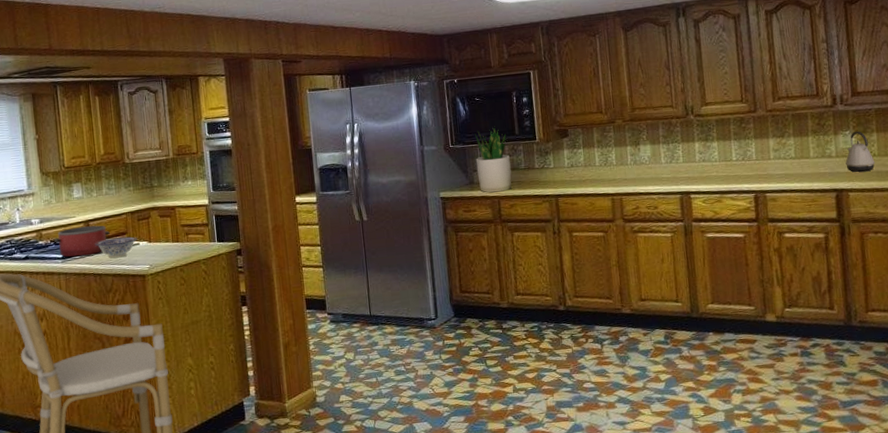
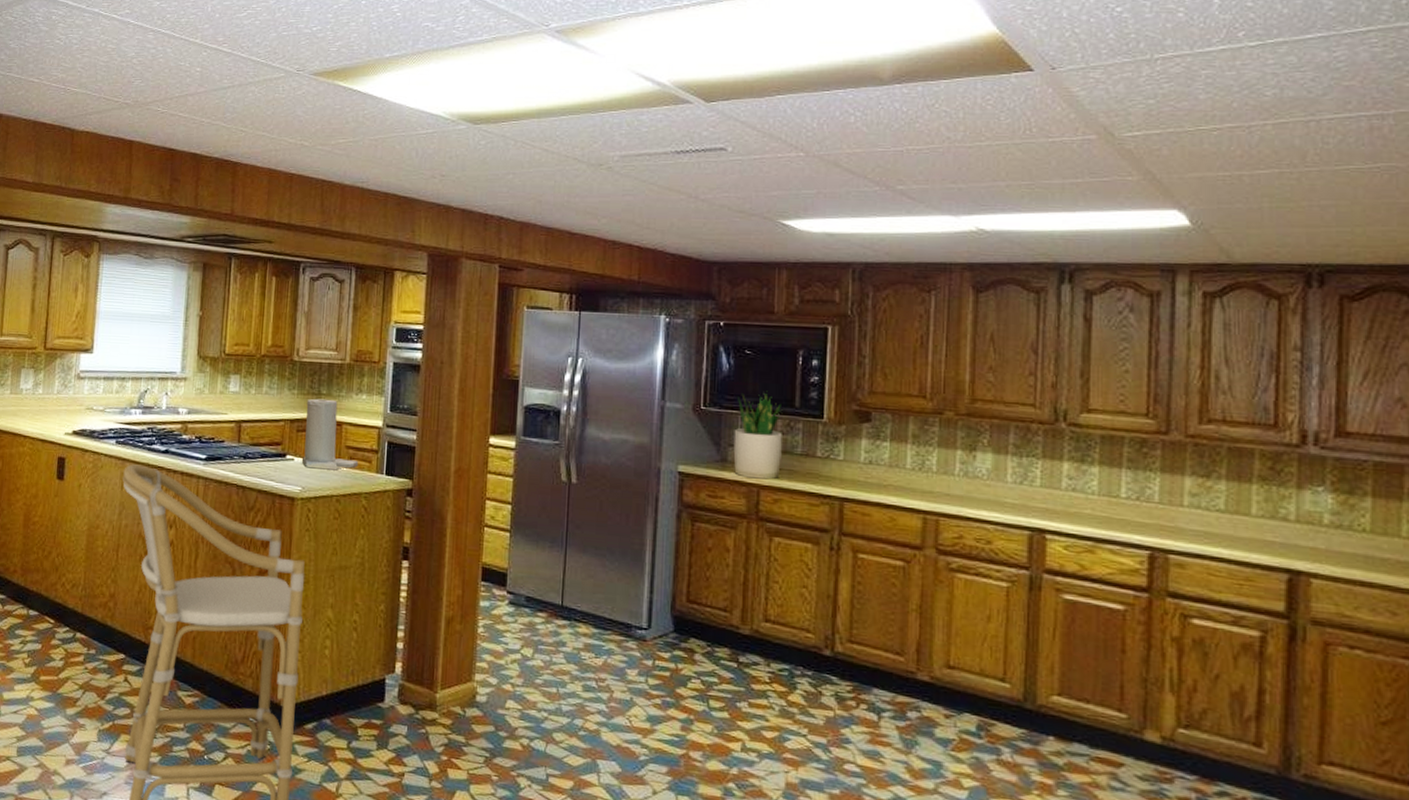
cooking pot: present [54,225,110,258] -> none [200,426,263,462]
bowl: present [95,236,137,259] -> none [244,446,293,472]
paper towel: none [142,189,194,249] -> present [301,398,359,471]
kettle: present [845,131,875,172] -> none [1311,489,1364,552]

